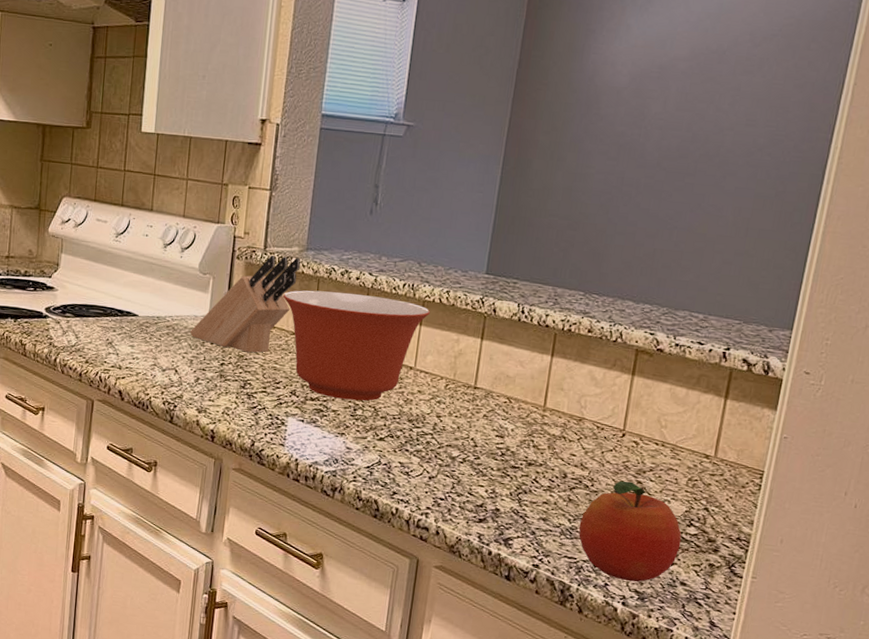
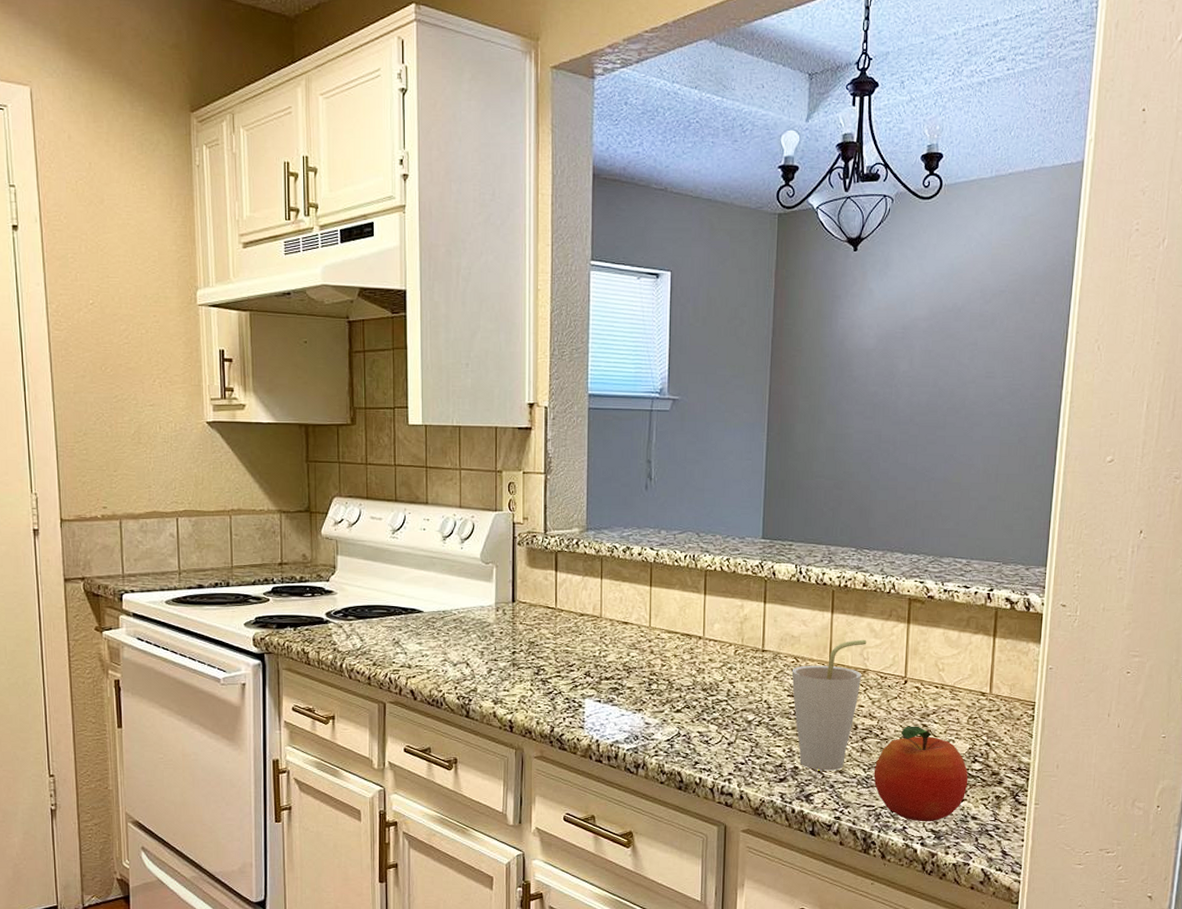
knife block: present [189,255,301,353] -> none [477,538,583,638]
mixing bowl: present [282,290,431,401] -> none [567,569,714,675]
cup: none [501,386,586,517] -> present [791,639,867,771]

